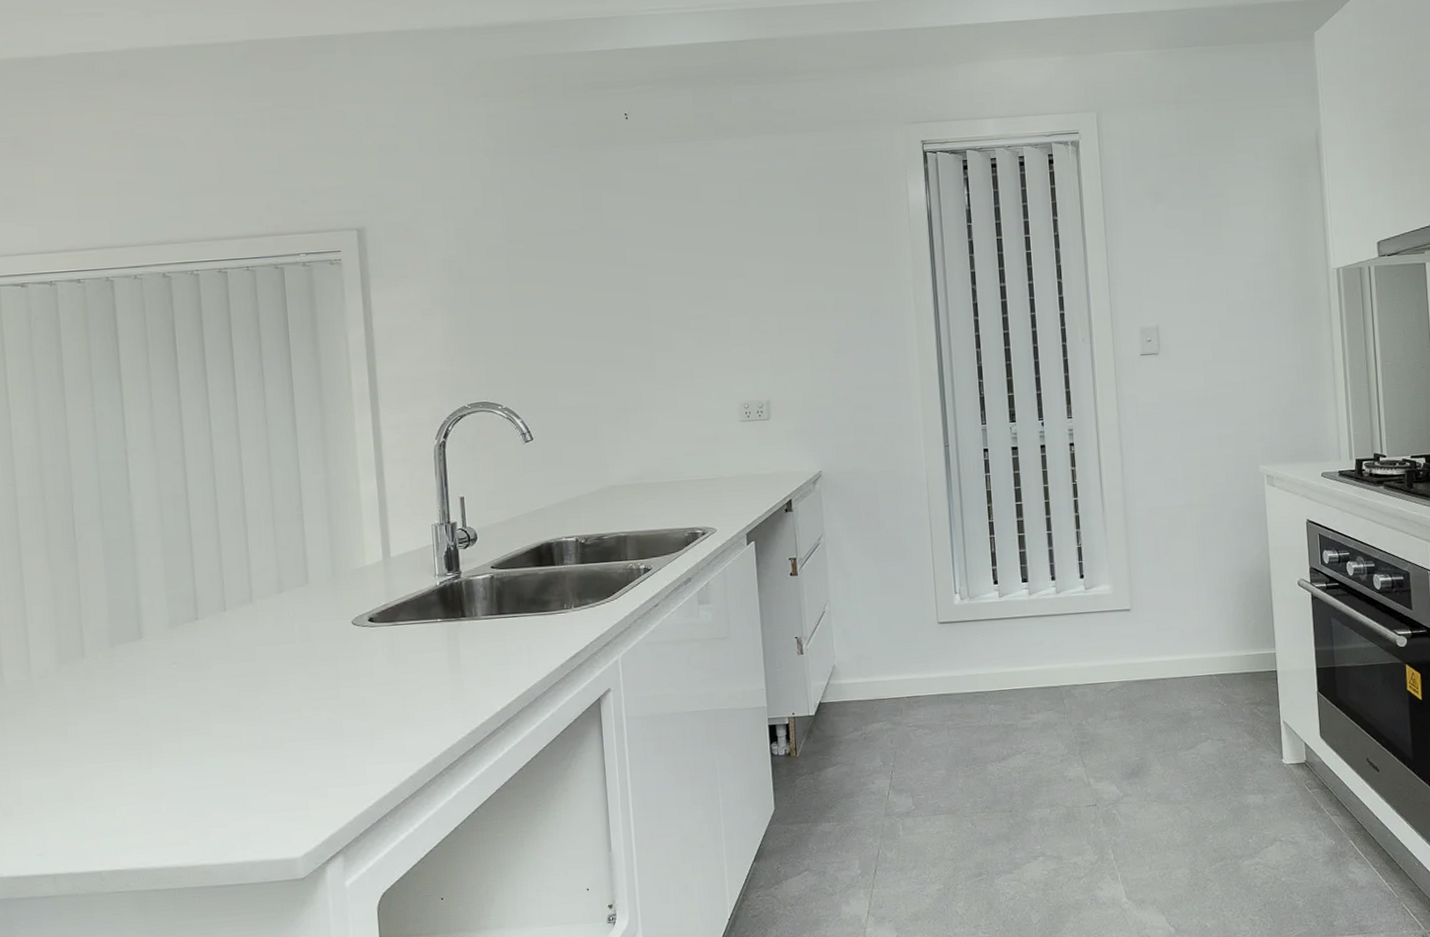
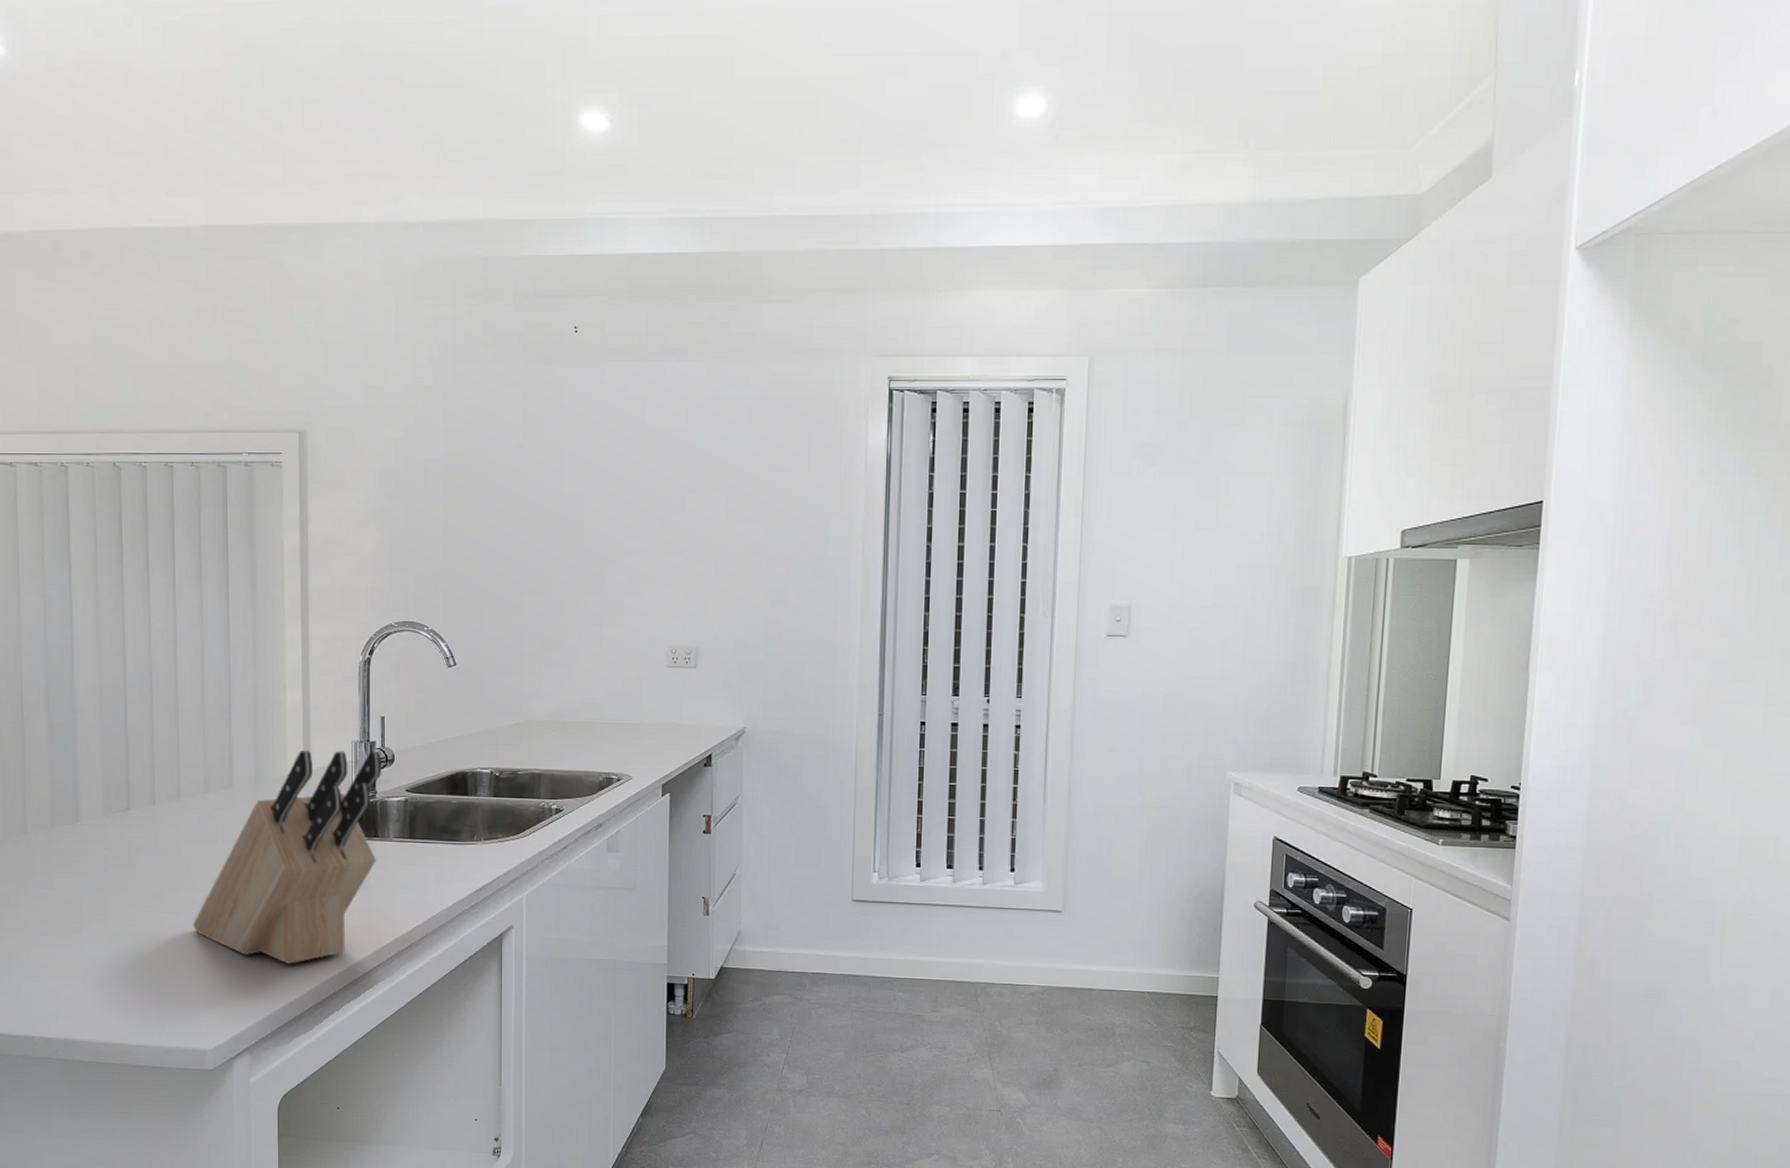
knife block: none [273,531,465,757] -> present [193,750,382,964]

